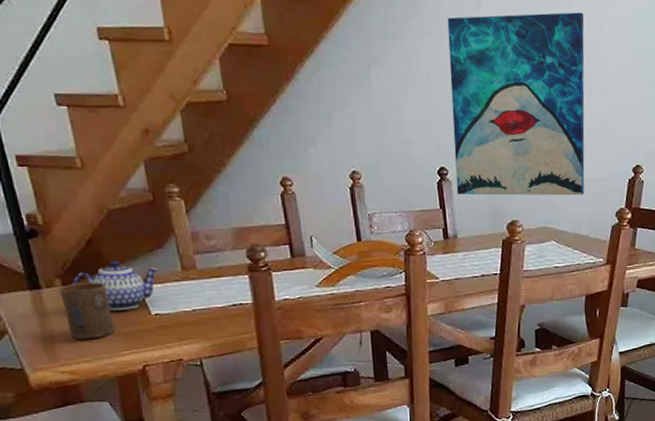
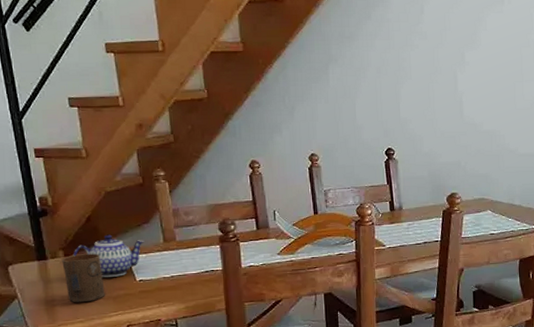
wall art: present [447,12,585,196] -> none [395,12,517,172]

